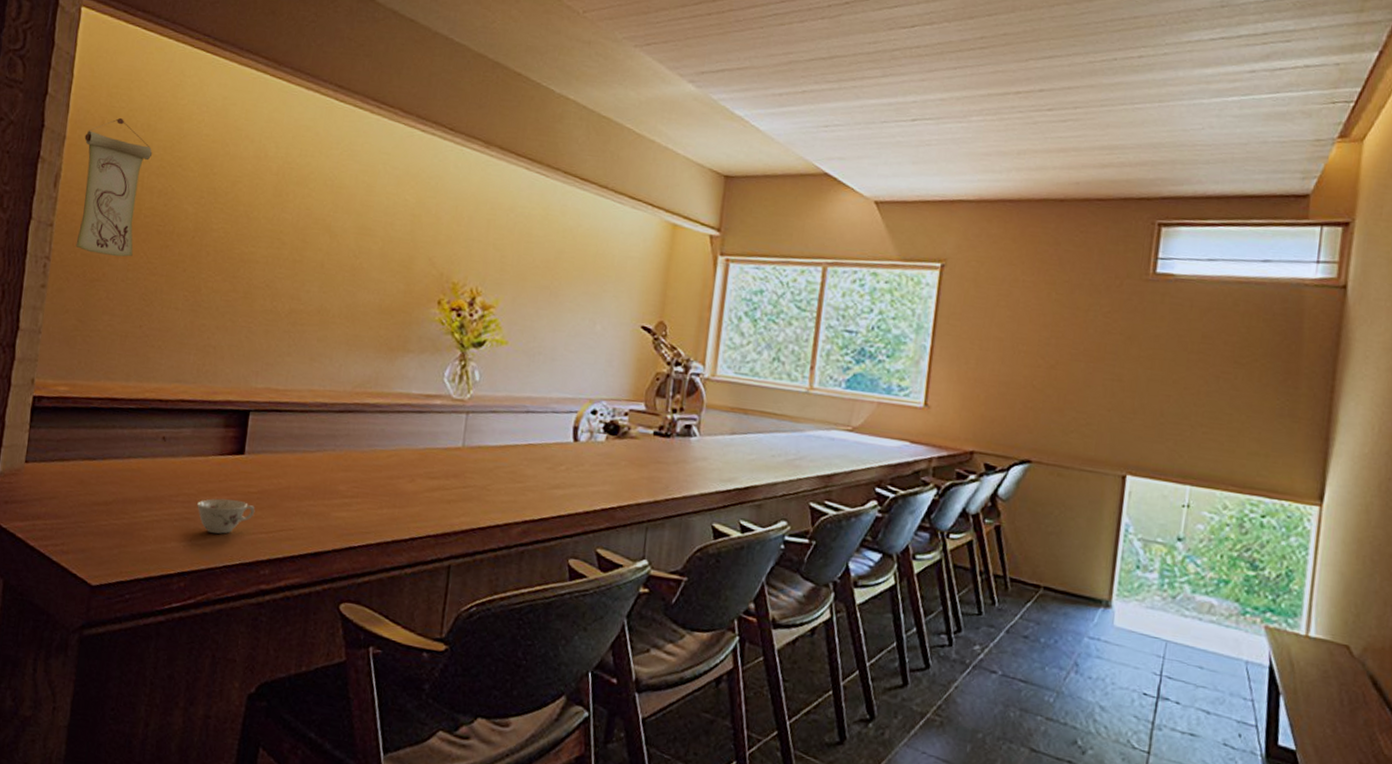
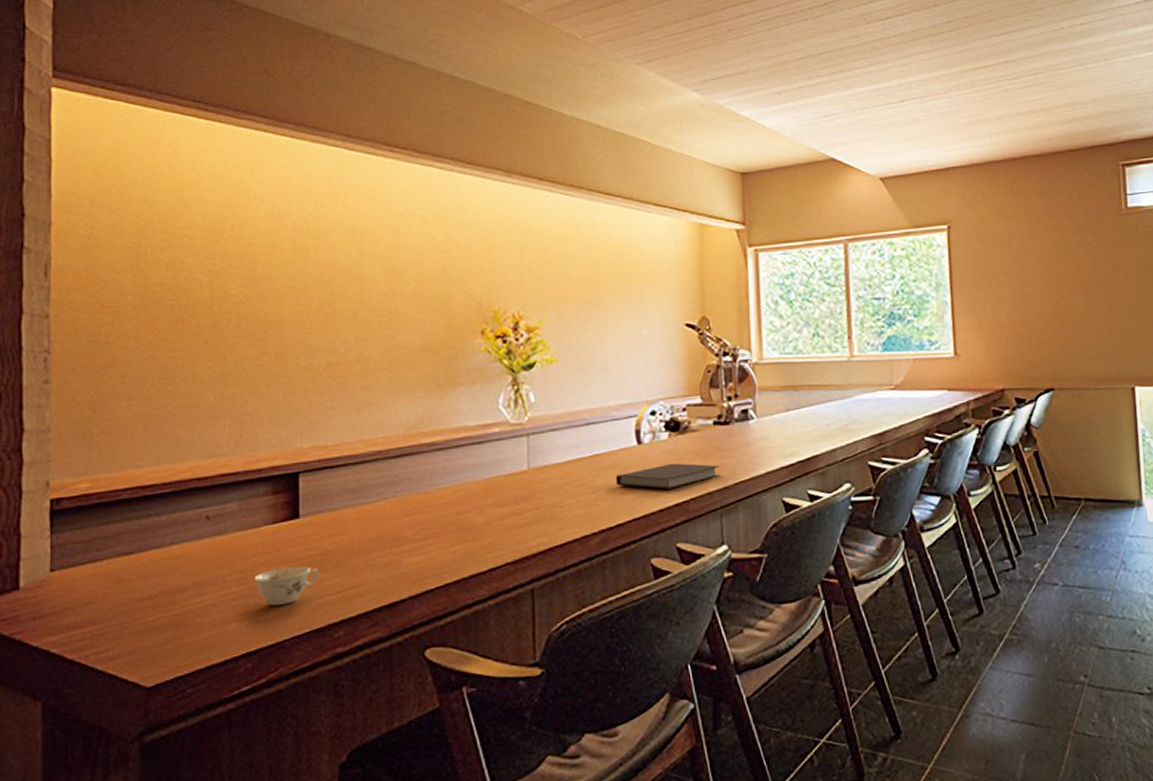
wall scroll: present [75,117,153,257] -> none [73,195,153,339]
notebook: none [546,466,654,493] -> present [615,463,720,490]

